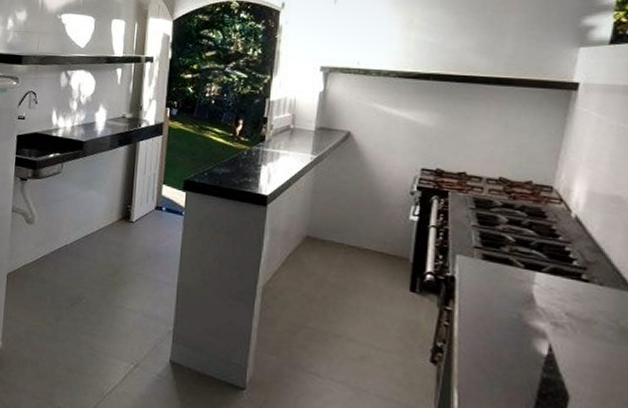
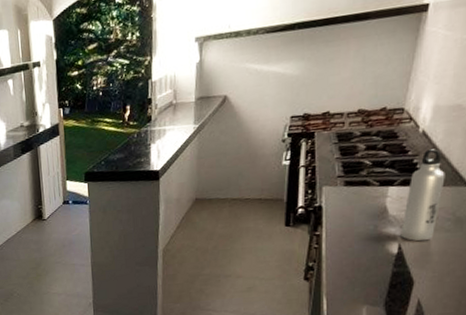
water bottle: none [551,239,605,348] -> present [400,149,445,242]

